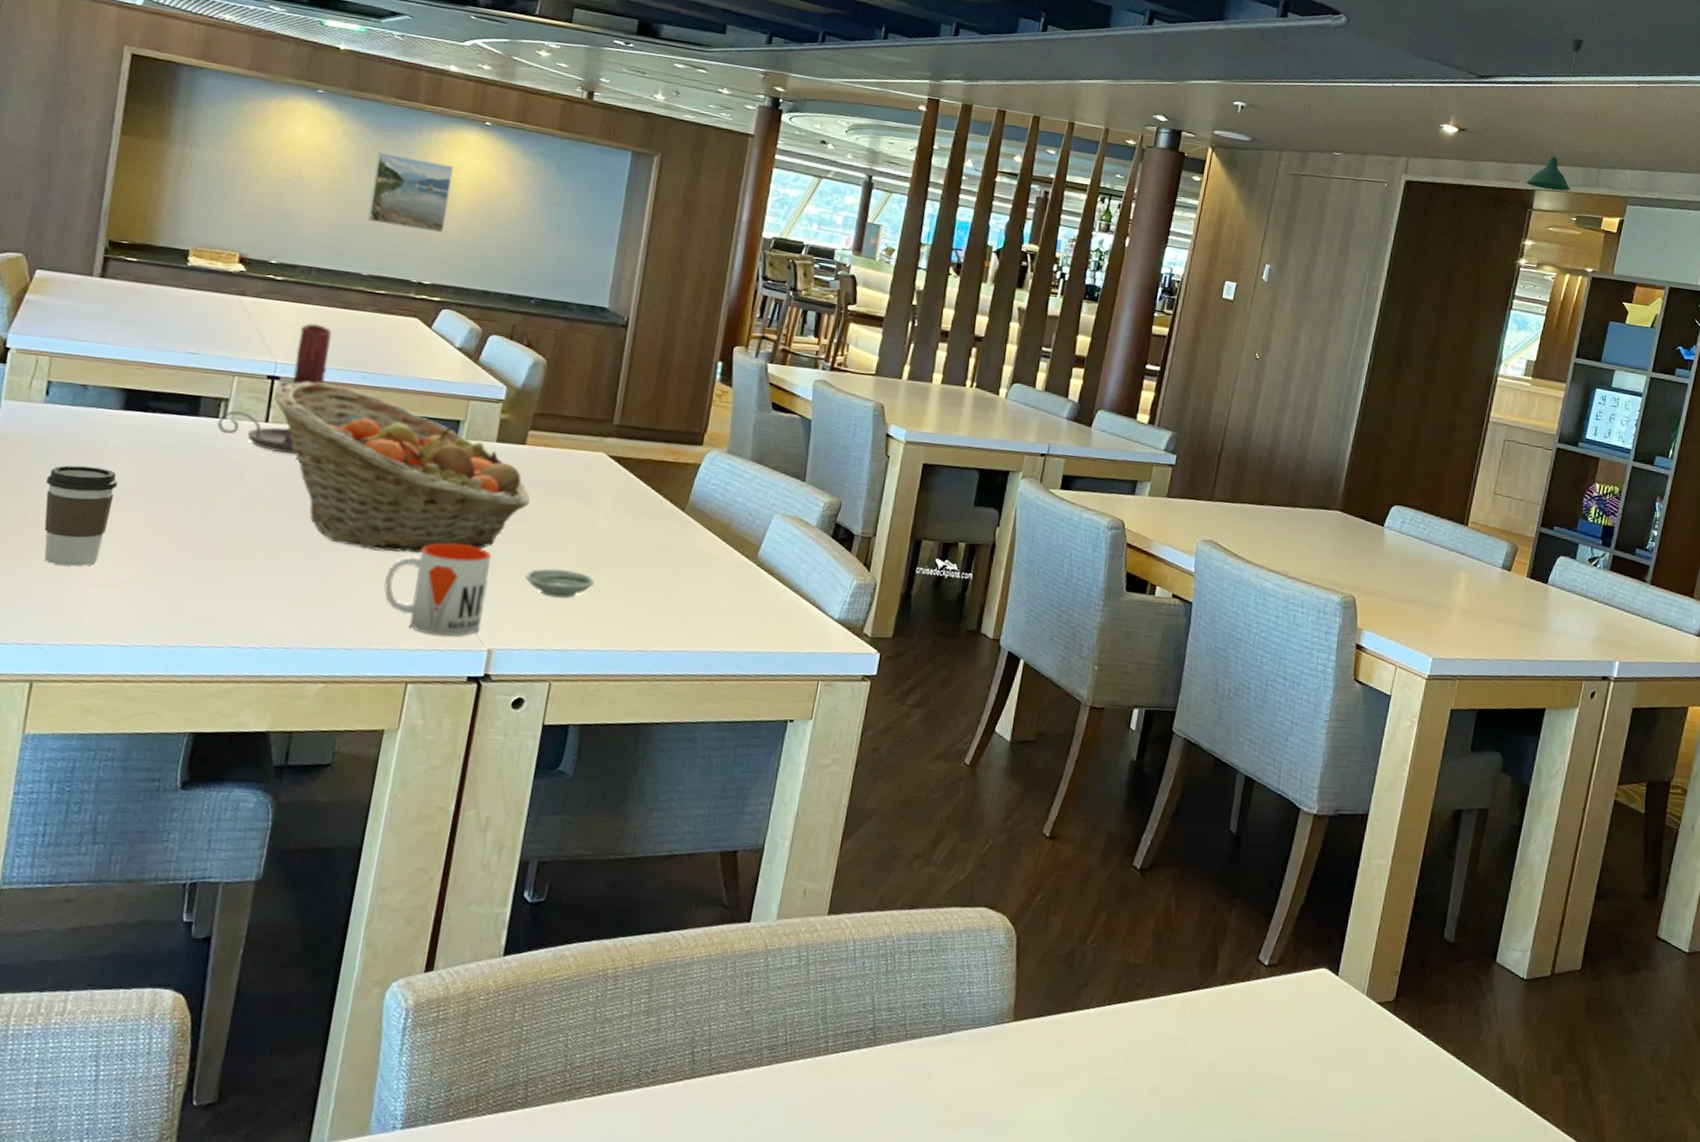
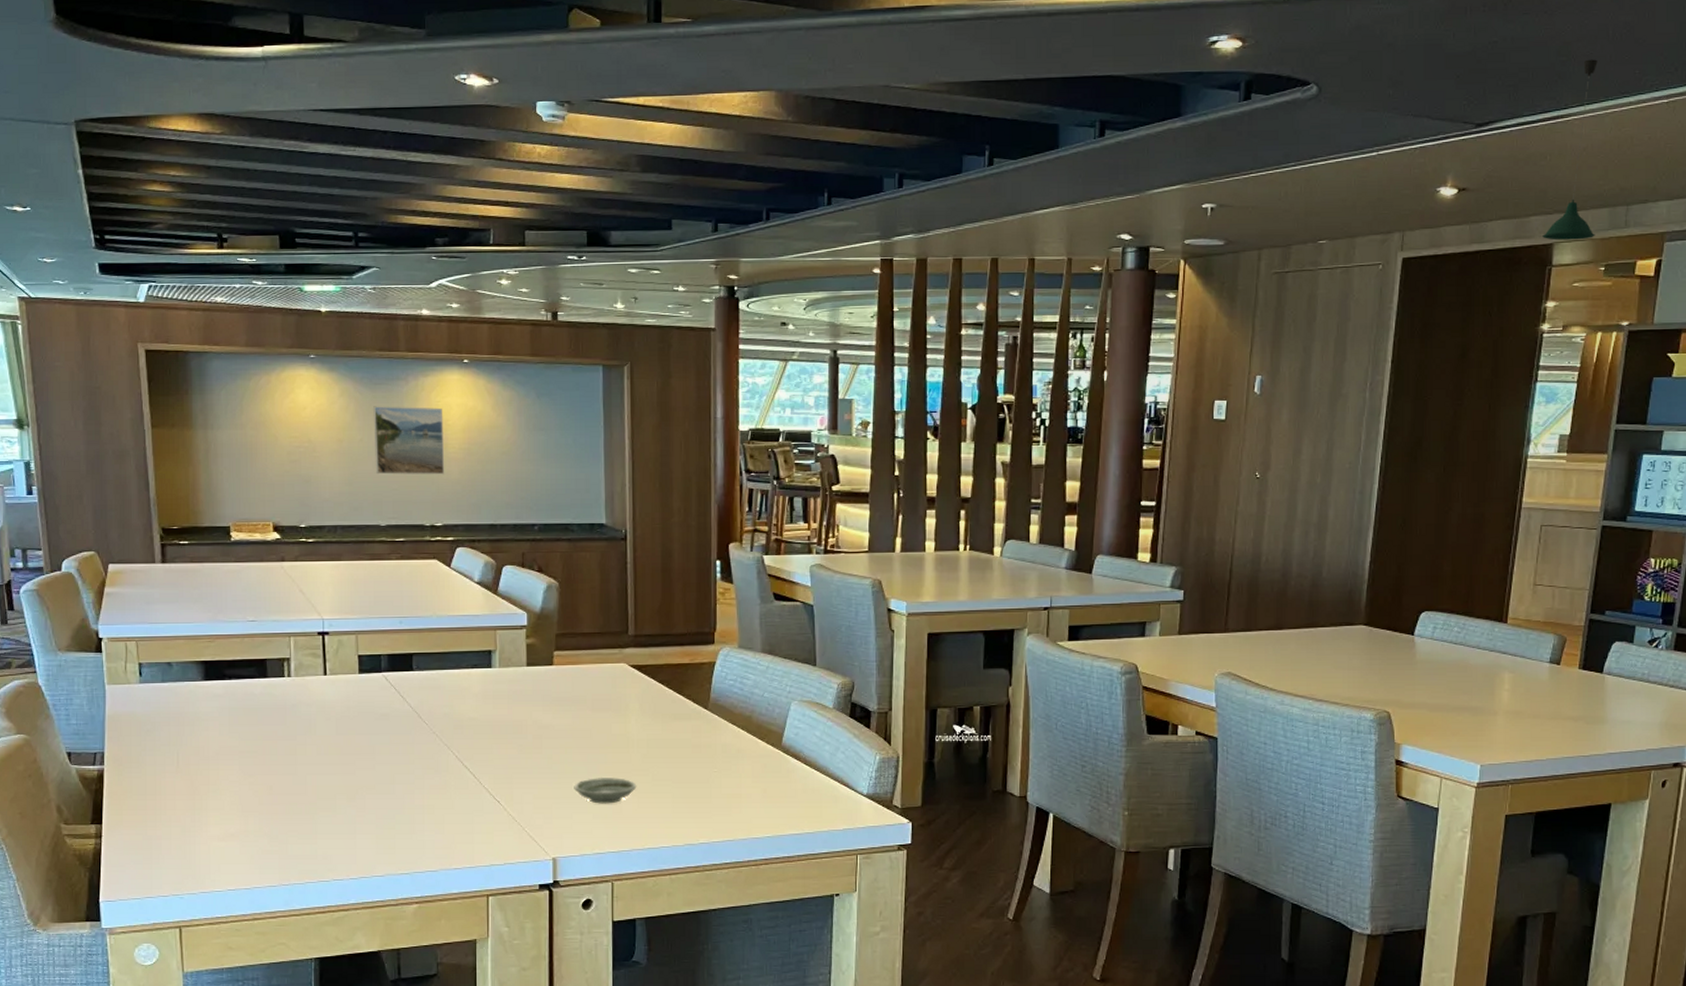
coffee cup: present [43,465,118,567] -> none [156,735,214,824]
candle holder: present [217,323,332,455] -> none [284,578,367,702]
fruit basket: present [274,382,530,553] -> none [328,632,566,780]
mug: present [384,543,491,637] -> none [453,766,543,850]

